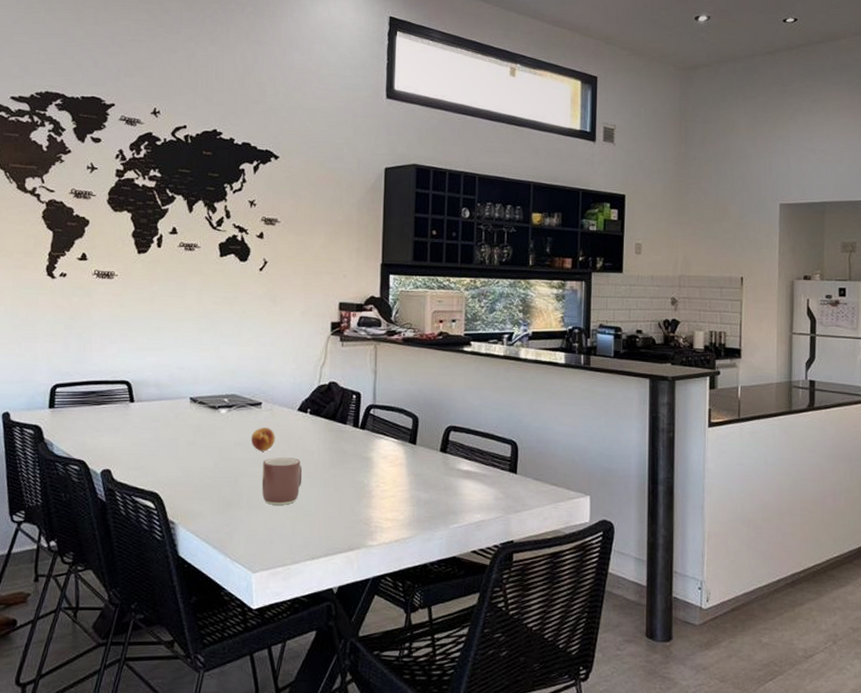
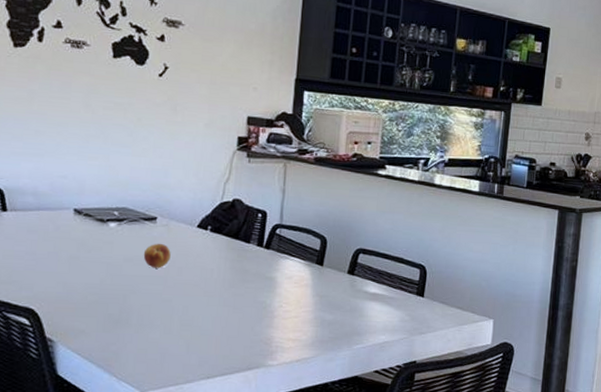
mug: present [261,456,302,505] -> none [153,274,200,324]

